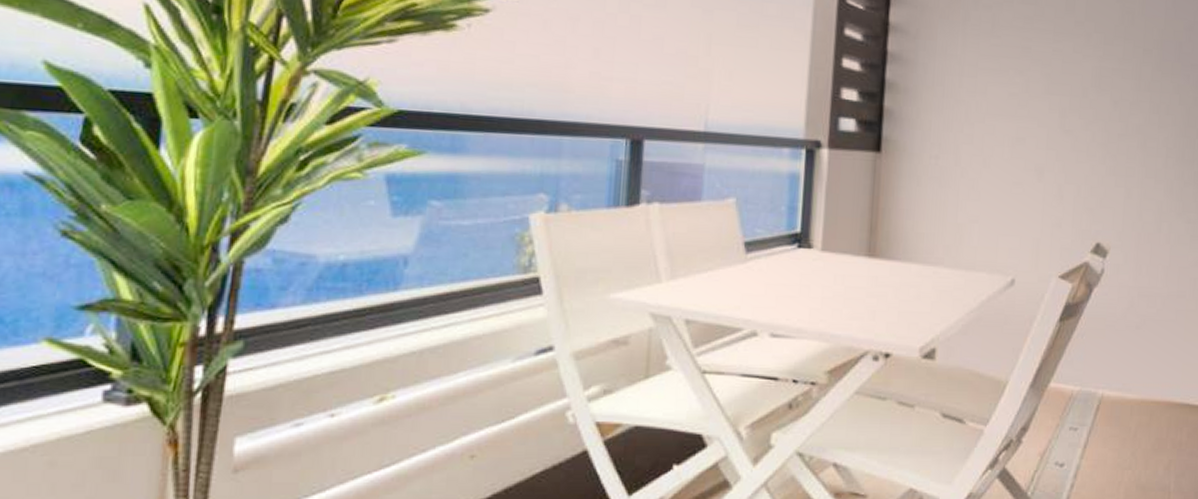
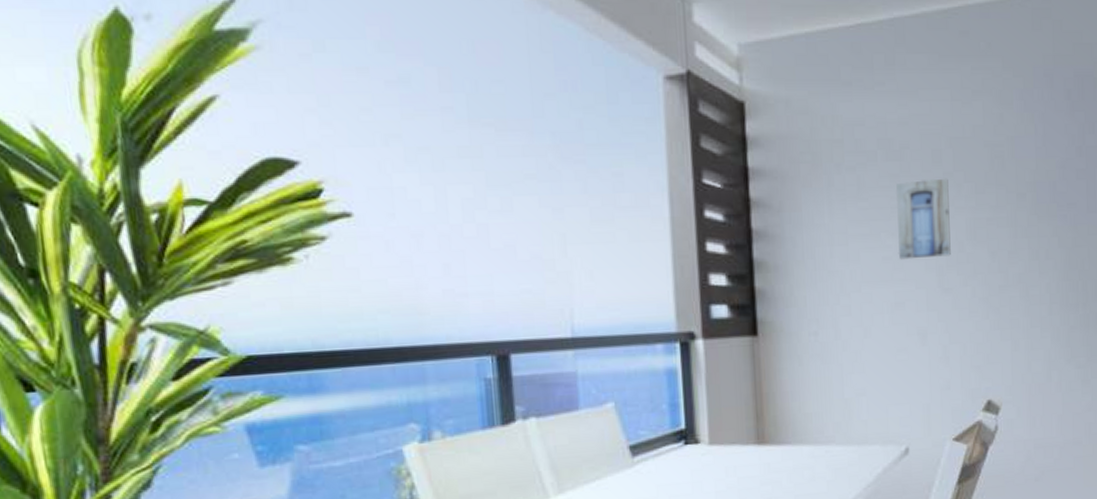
wall art: none [1024,25,1079,100] -> present [896,178,951,260]

